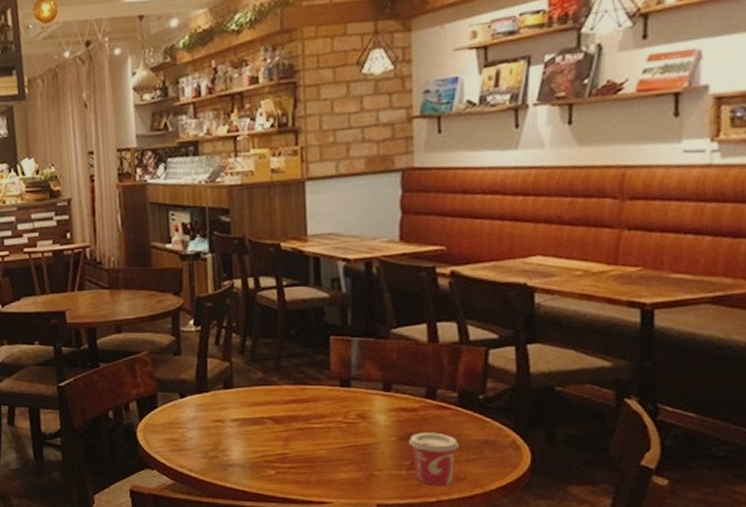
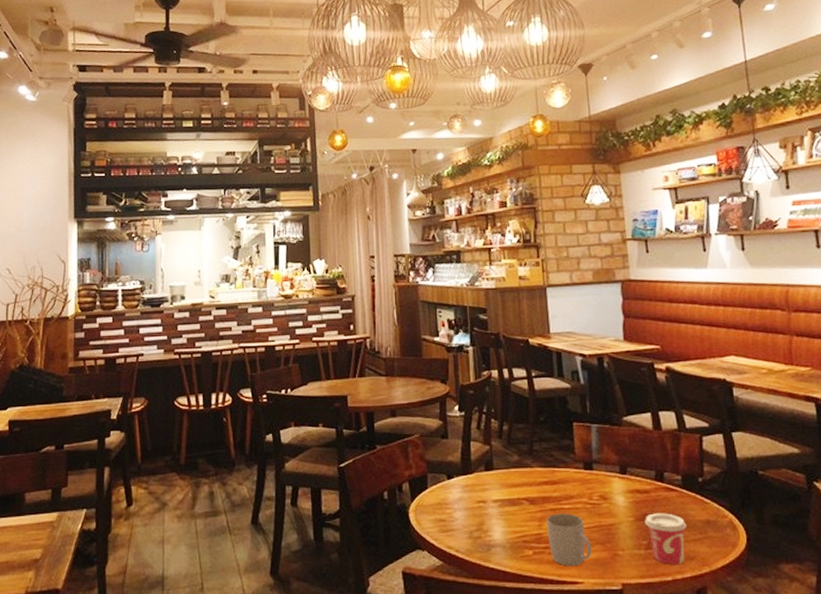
mug: none [293,433,344,487] -> present [546,513,592,567]

